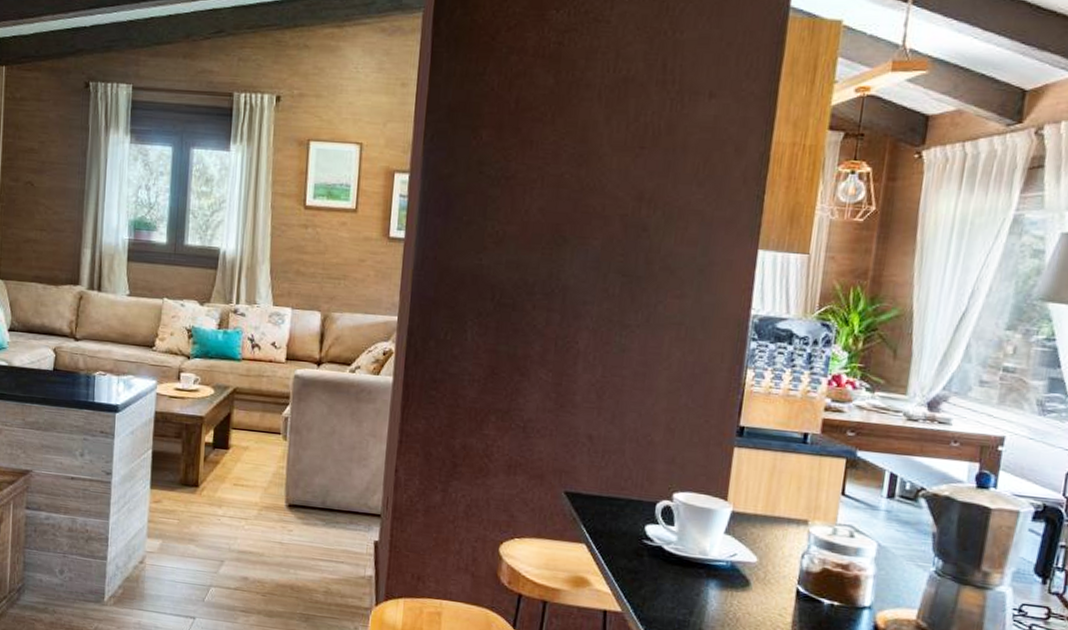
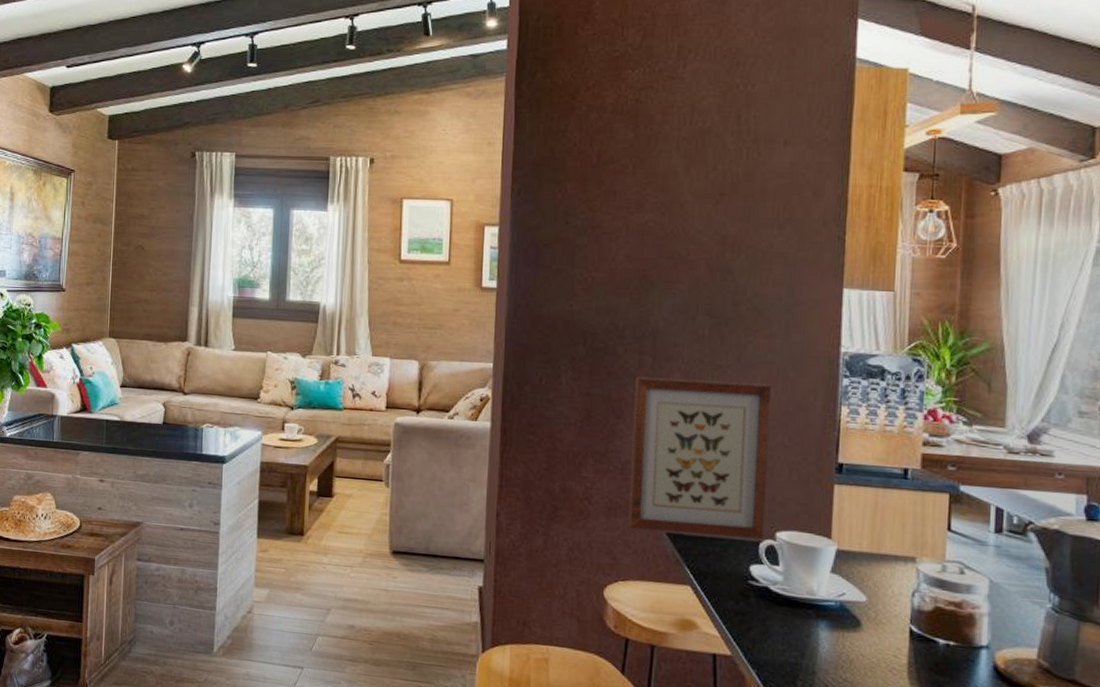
wall art: none [527,334,679,500] -> present [628,376,772,539]

